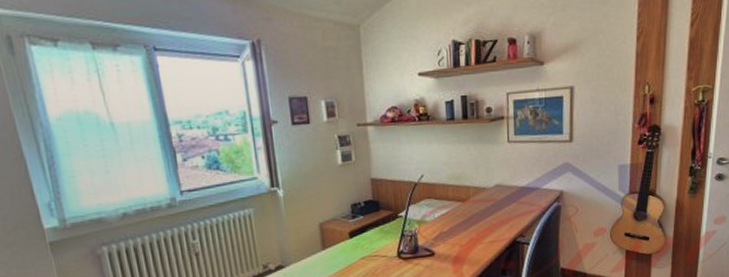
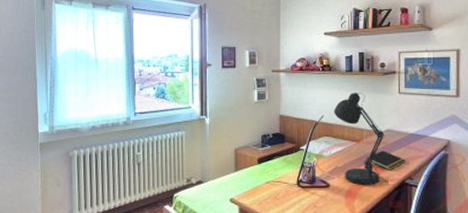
desk lamp: none [435,144,499,249] -> present [334,92,389,185]
notepad: none [473,208,517,230] -> present [366,150,406,170]

